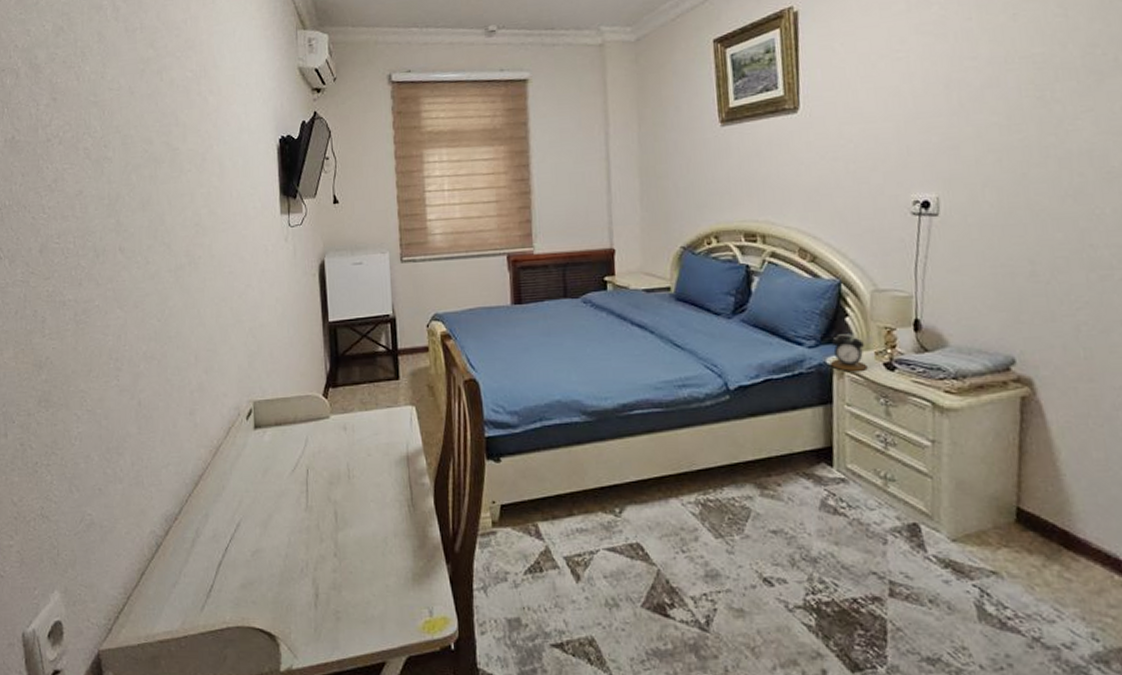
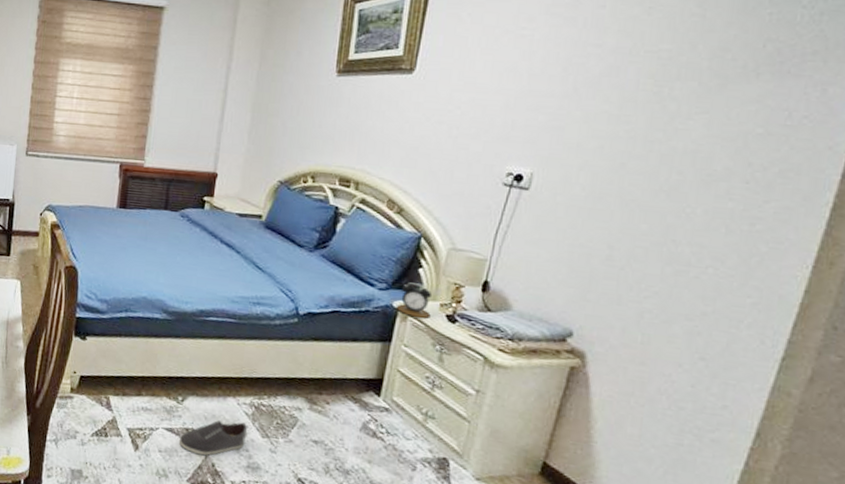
shoe: none [625,525,698,573] -> present [179,419,247,456]

